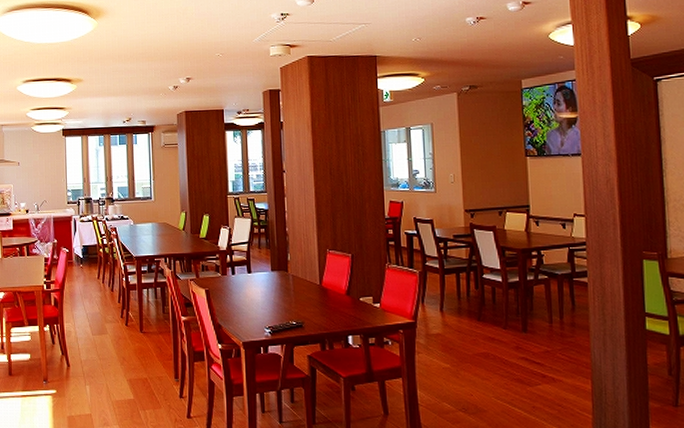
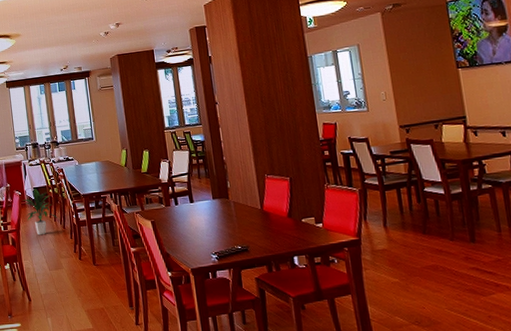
indoor plant: none [70,247,107,297] -> present [23,188,59,236]

